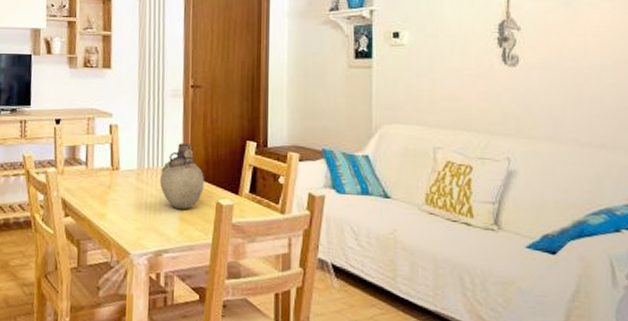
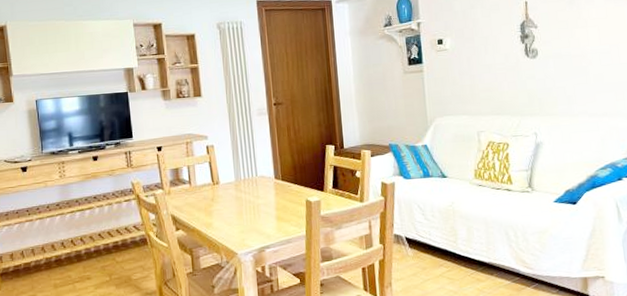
vase: present [160,143,204,209] -> none [255,154,294,210]

